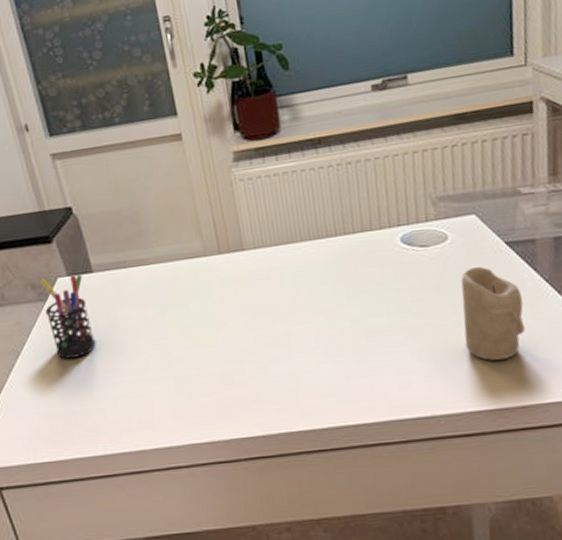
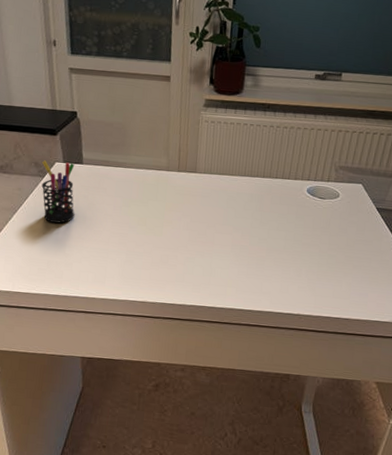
candle: present [461,266,526,361] -> none [331,220,377,287]

